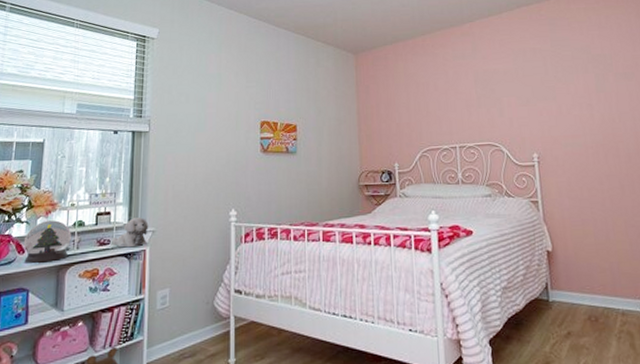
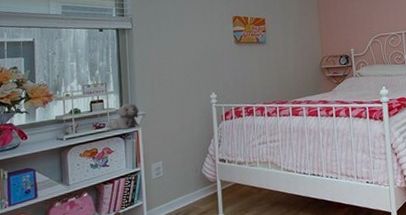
snow globe: present [23,220,71,263] -> none [25,109,69,147]

